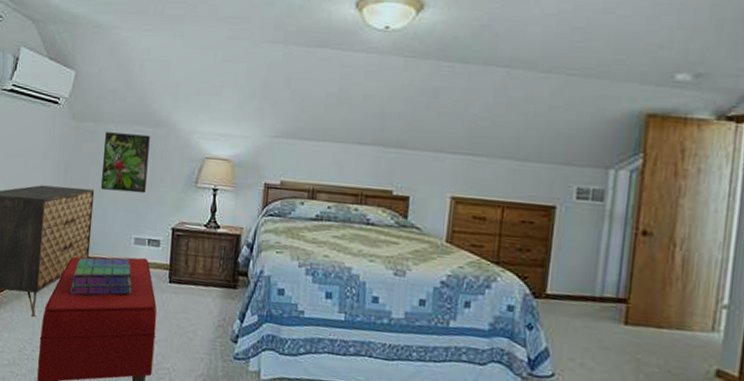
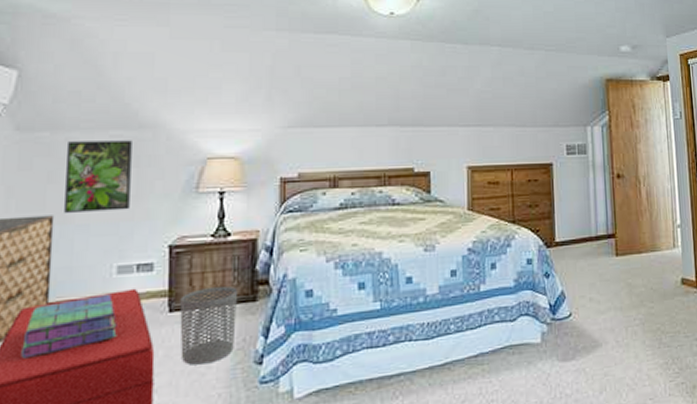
waste bin: none [175,268,222,332] -> present [180,285,237,365]

